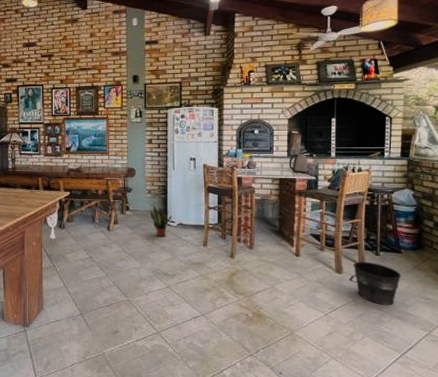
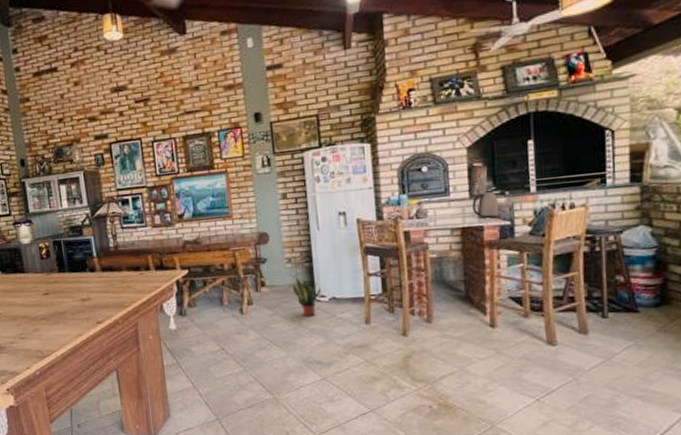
bucket: present [348,261,401,305] -> none [566,327,641,383]

